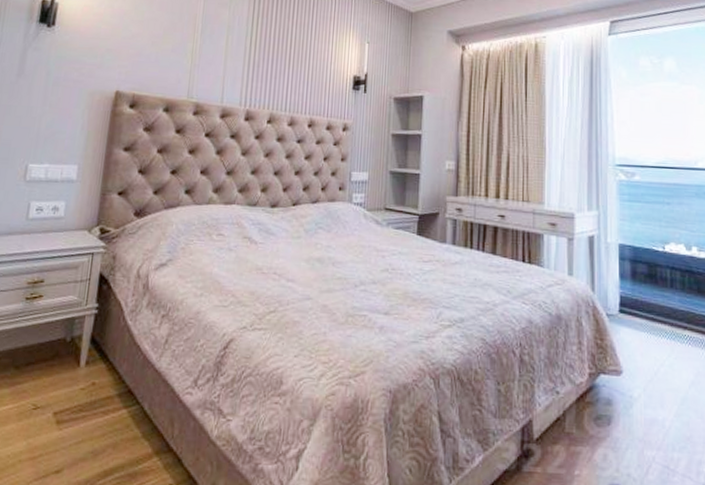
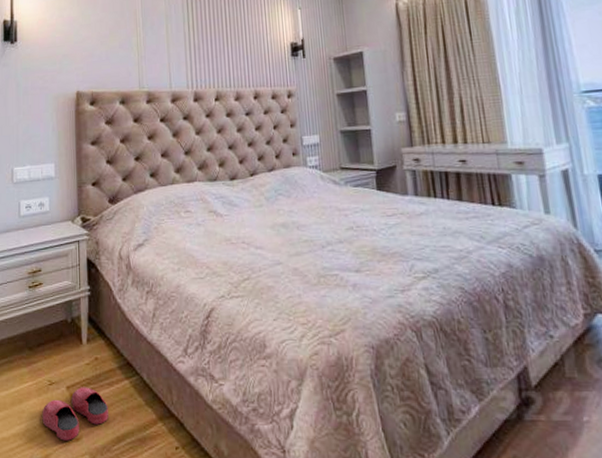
slippers: none [18,413,99,473] -> present [42,387,108,441]

